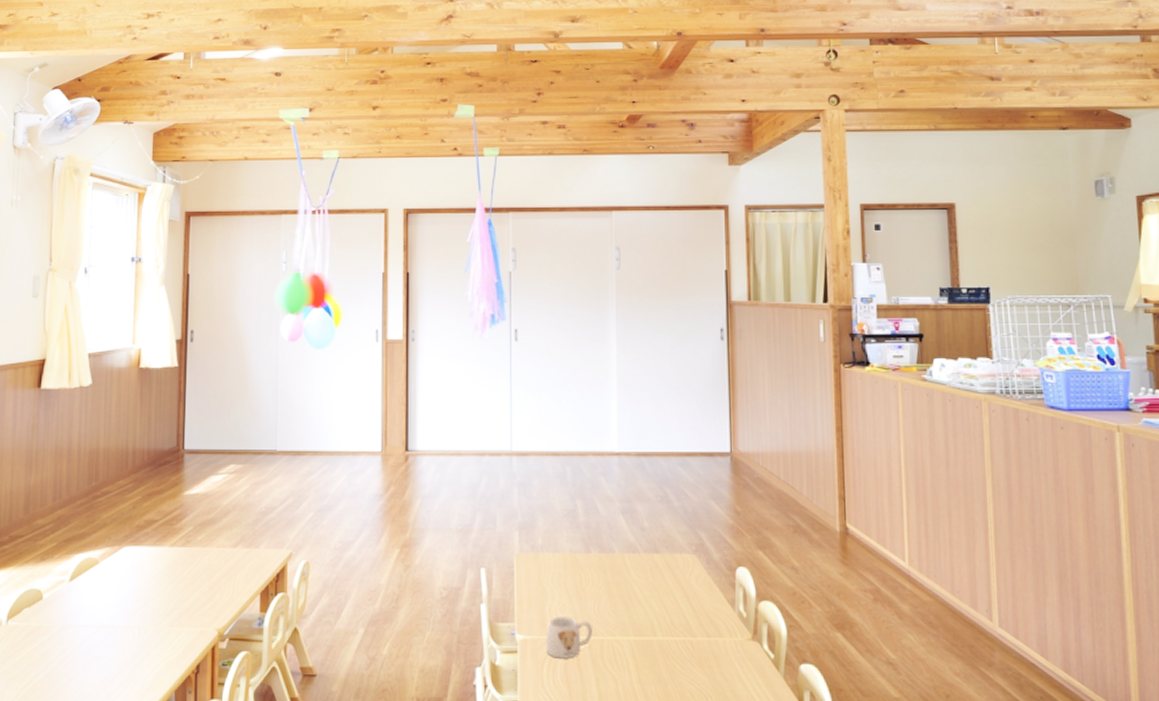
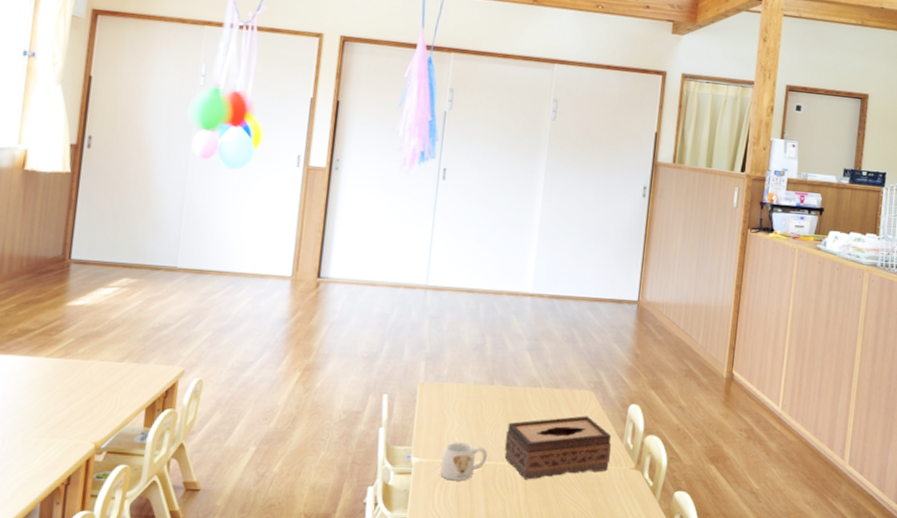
tissue box: none [609,582,723,656] -> present [504,415,612,480]

